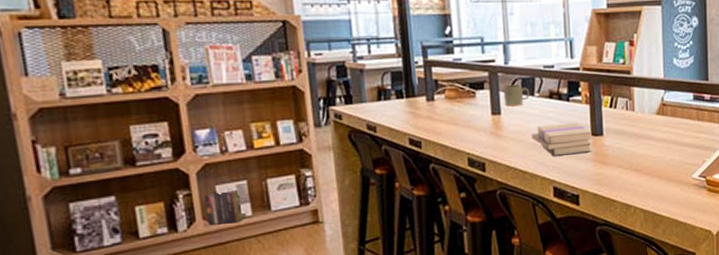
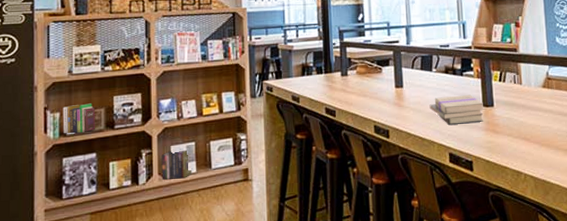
books: none [58,134,110,174] -> present [63,103,96,134]
mug: present [504,84,530,107] -> none [406,61,428,81]

